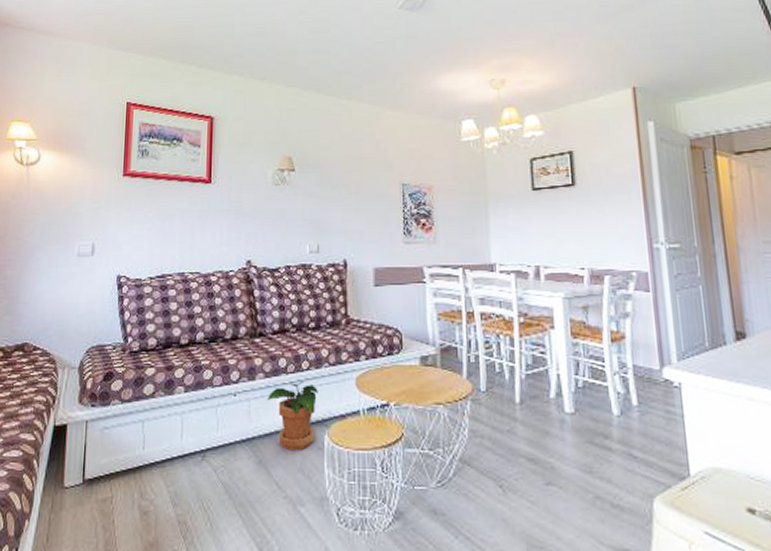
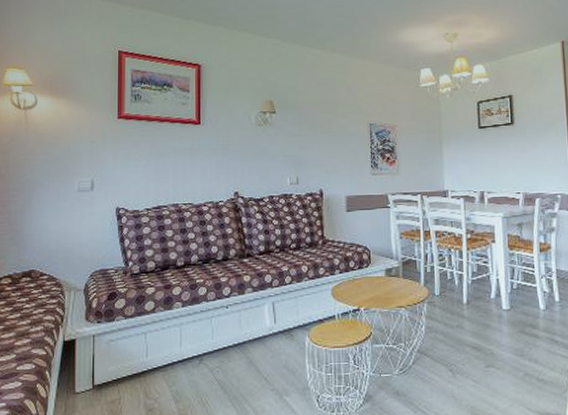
potted plant: present [267,381,318,451] -> none [255,293,300,352]

